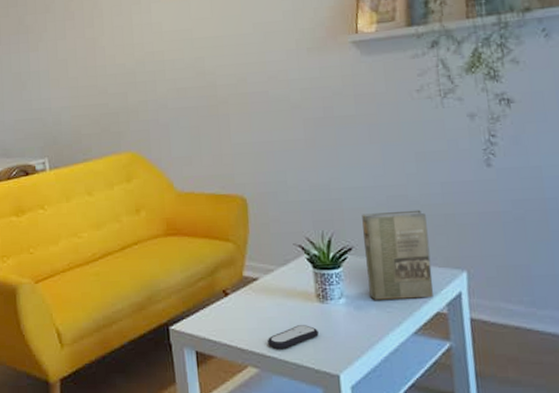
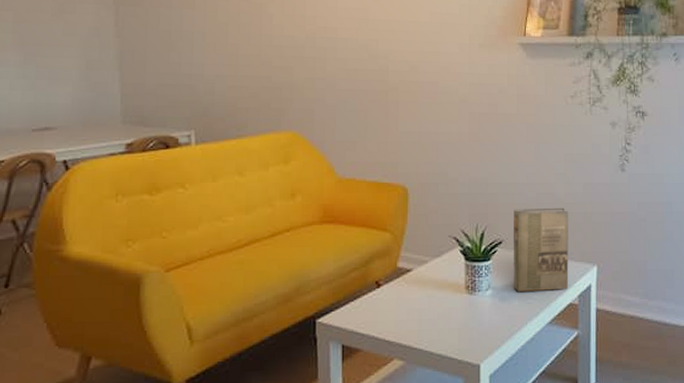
remote control: present [268,325,319,350] -> none [416,316,464,341]

